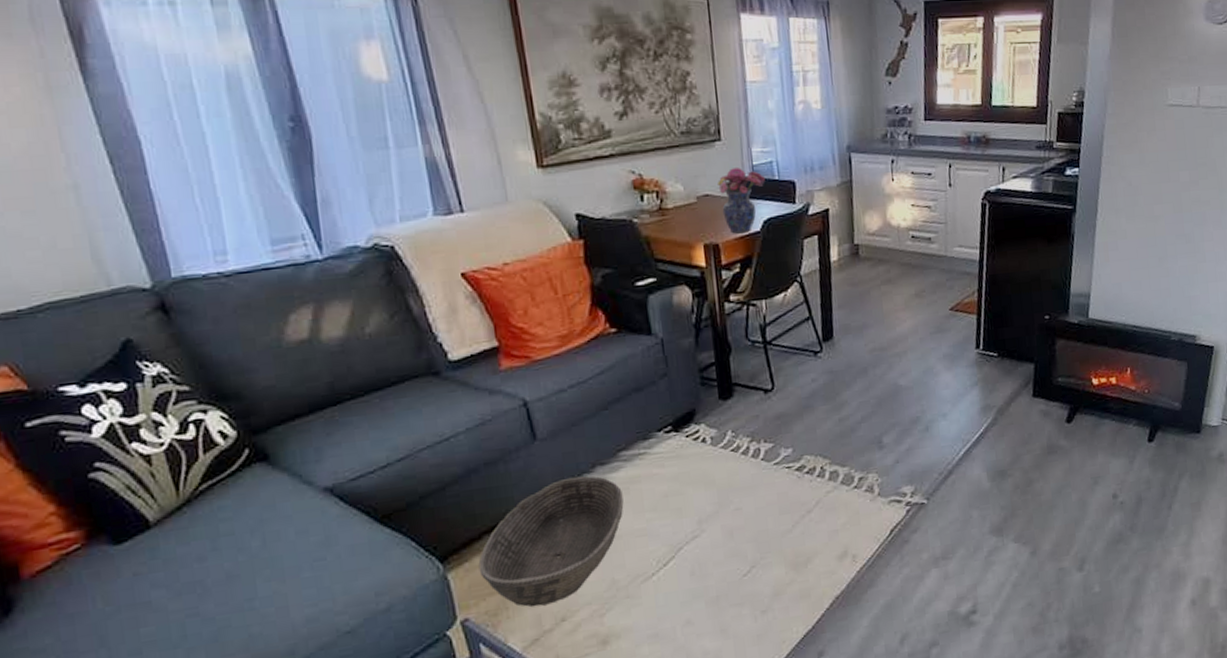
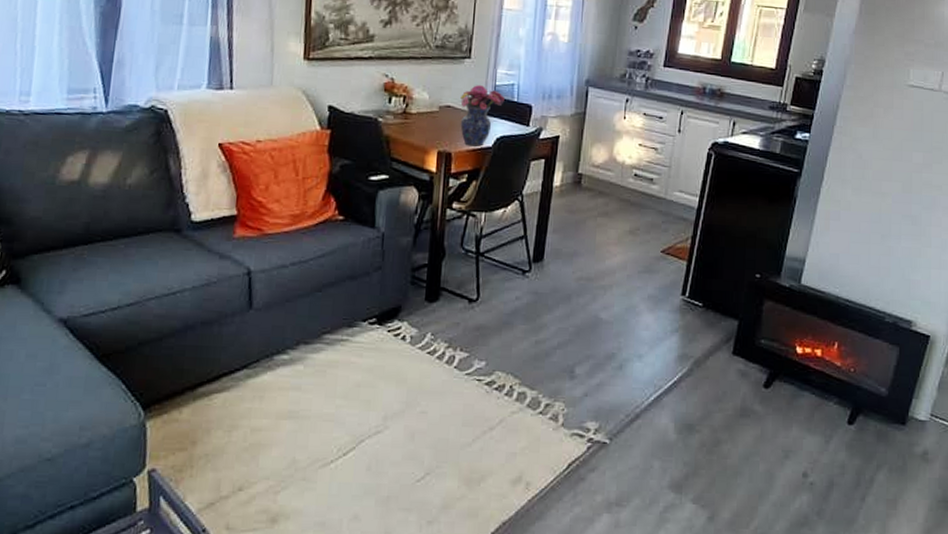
basket: present [478,475,624,607] -> none [175,350,319,471]

